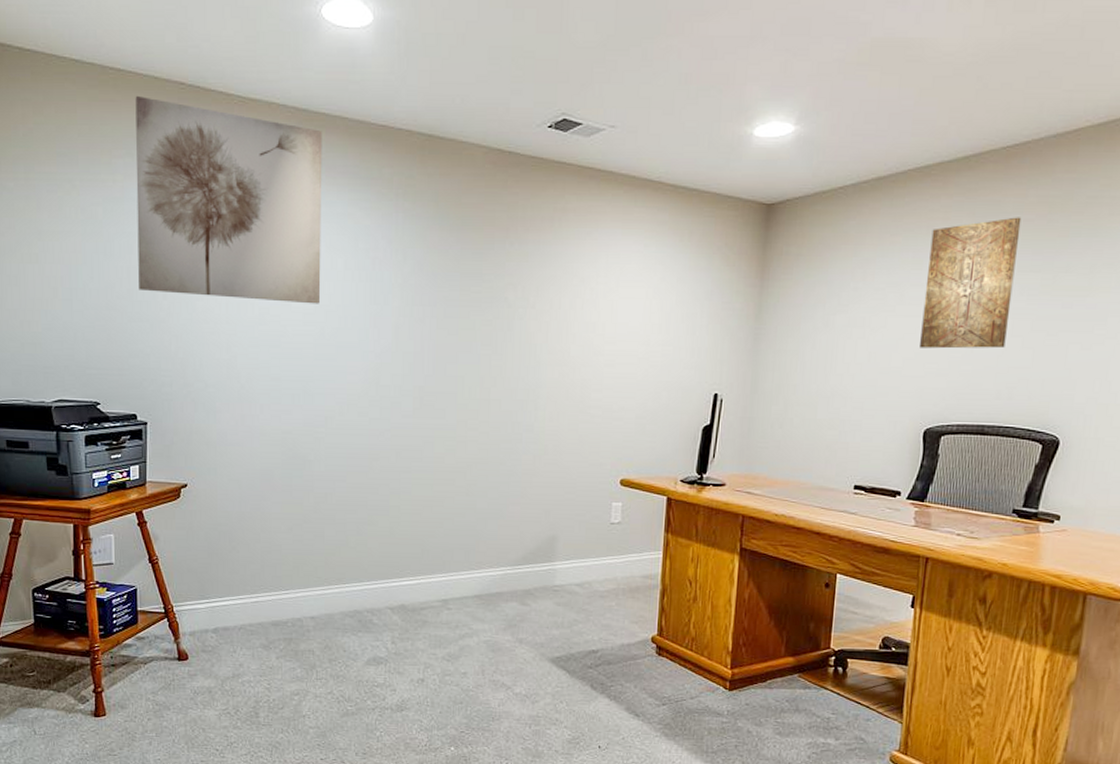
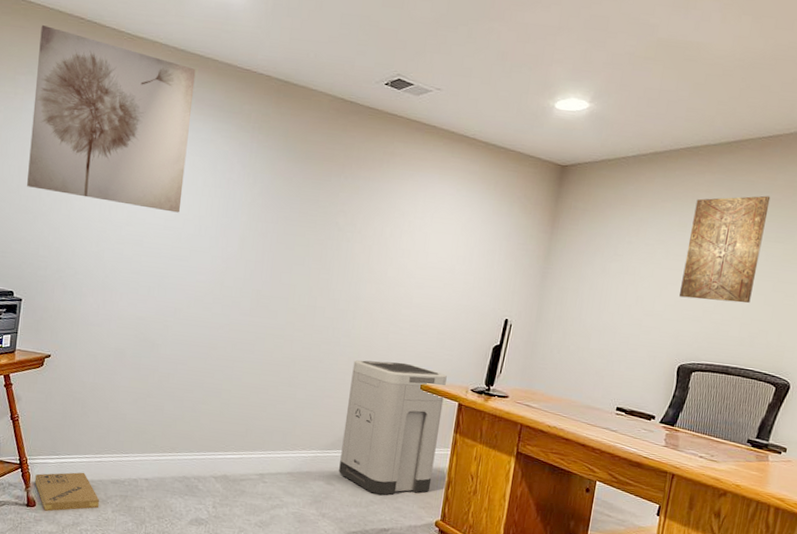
cardboard box: none [184,616,261,664] -> present [34,472,100,512]
trash can: none [534,456,651,613] -> present [339,360,447,496]

